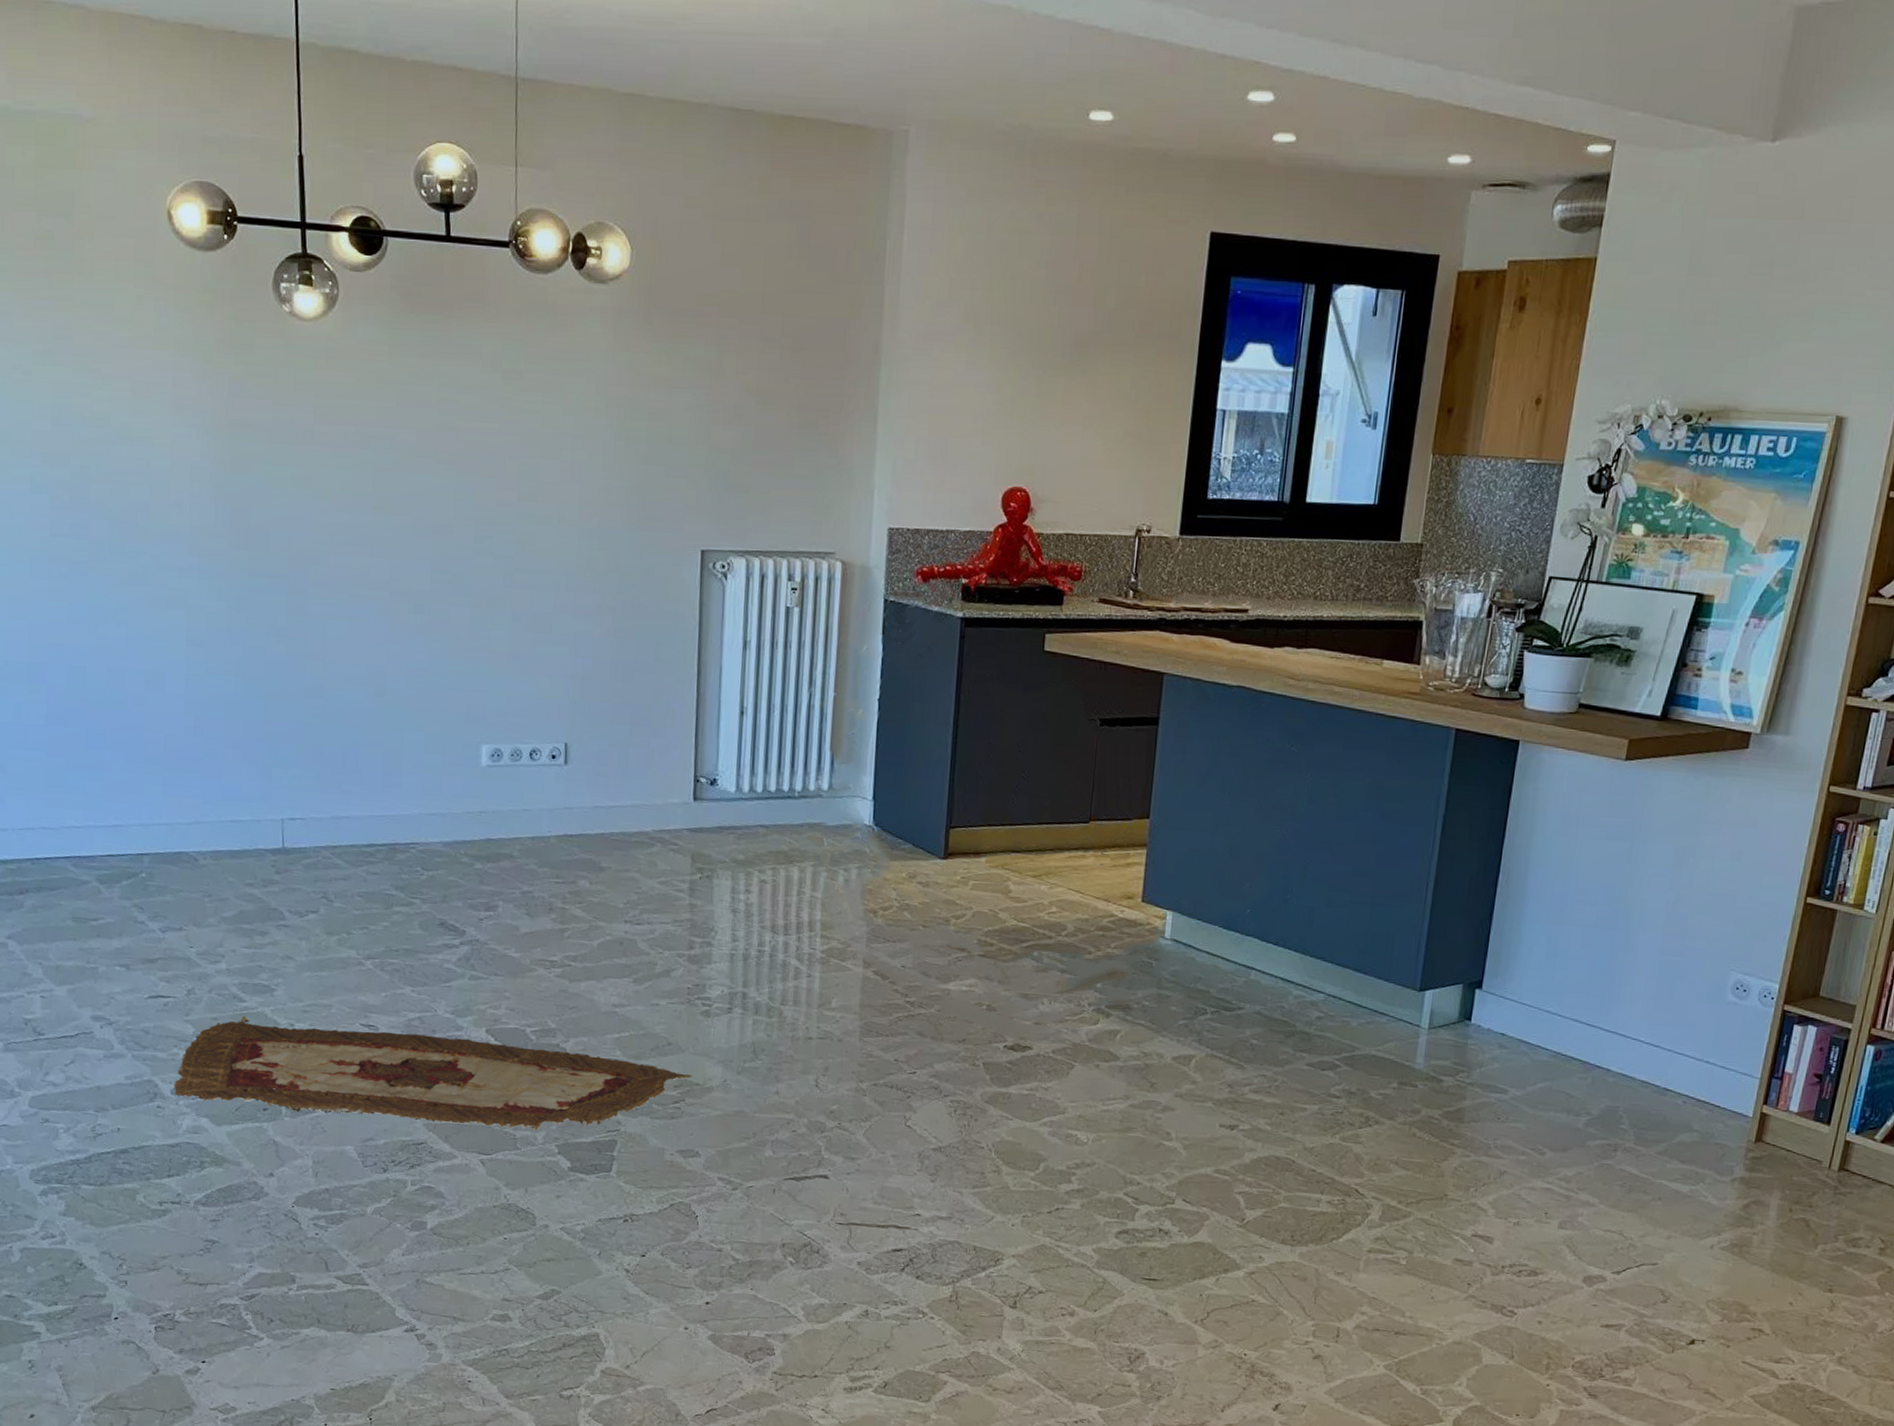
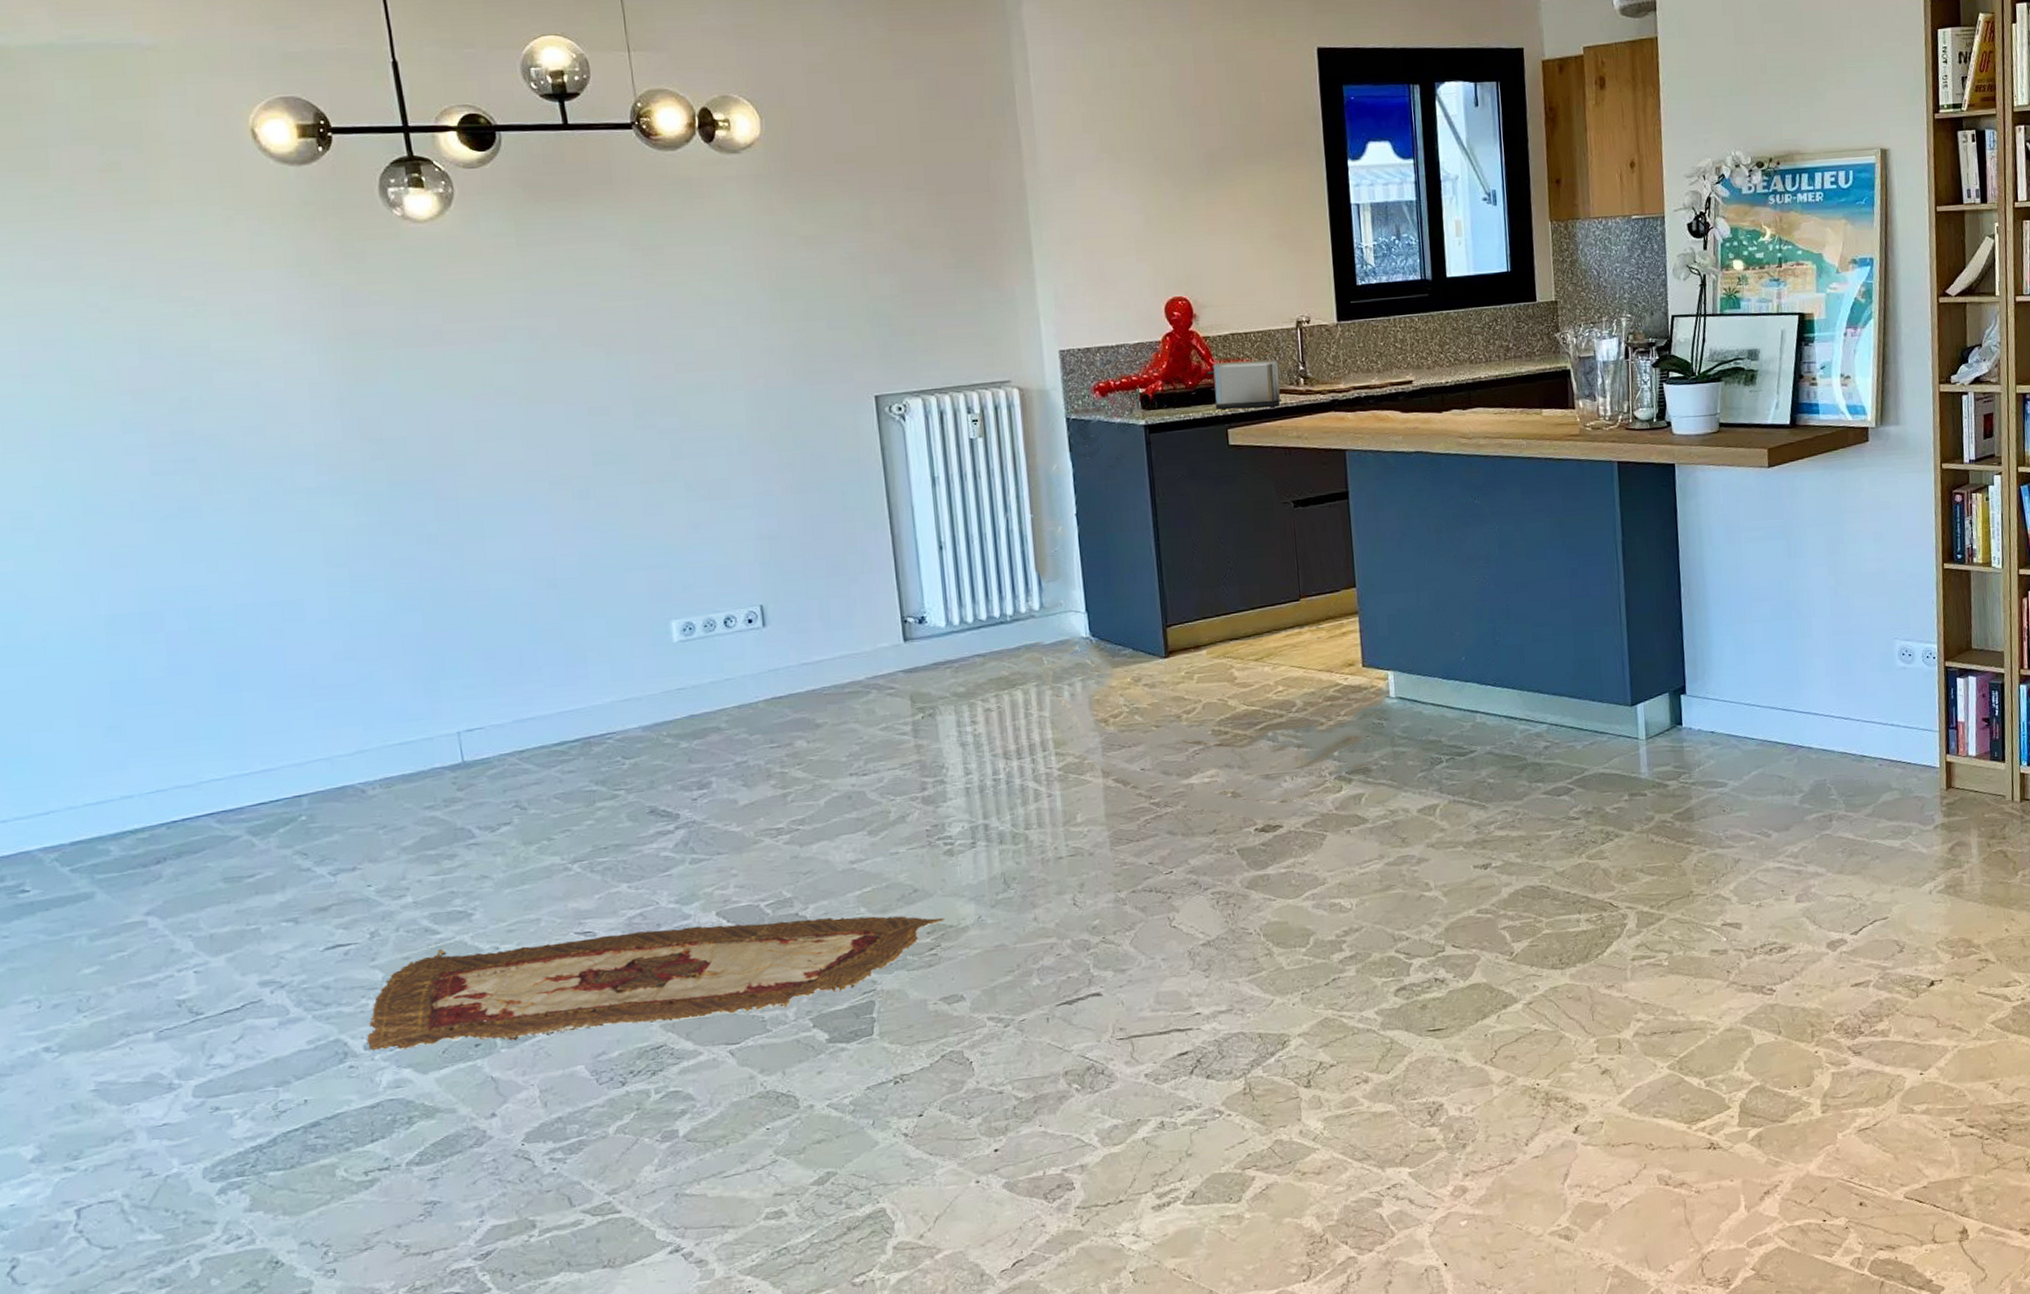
toaster: none [1034,562,1110,619] -> present [1207,360,1282,410]

